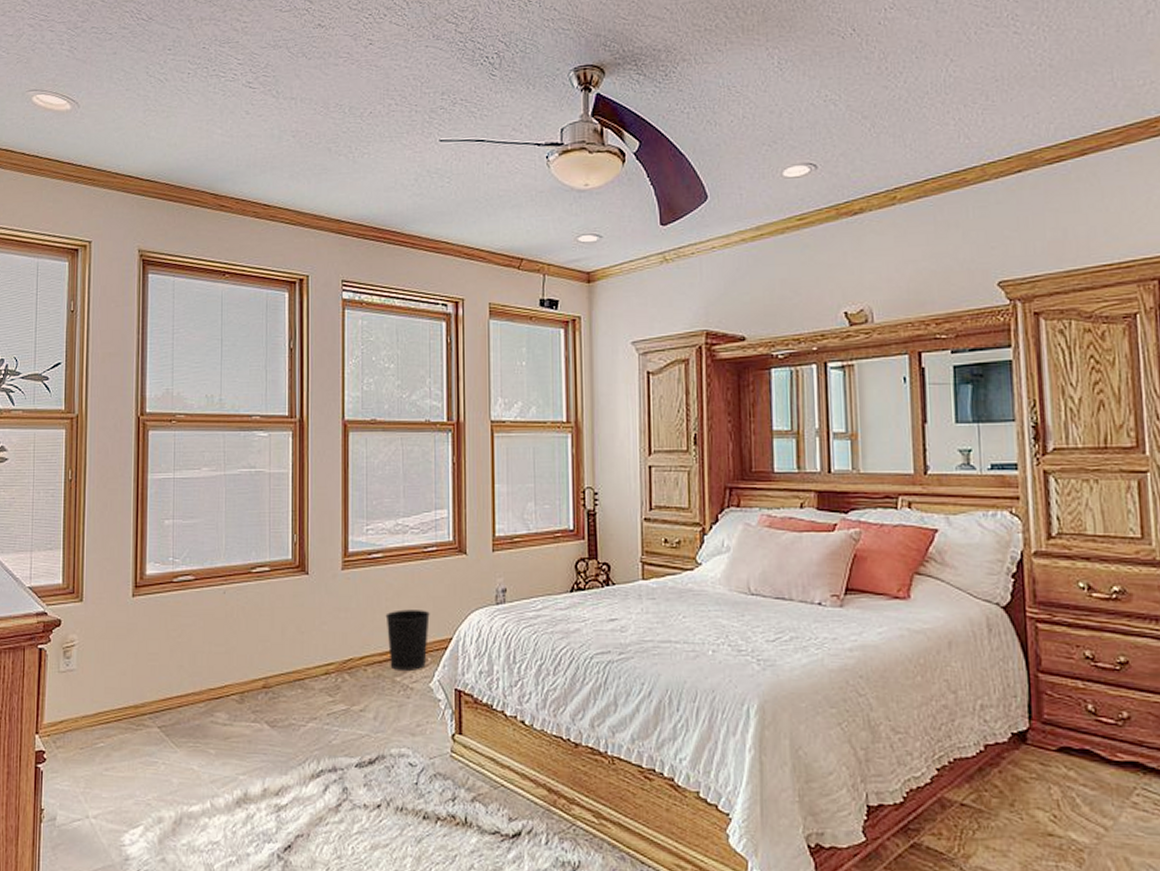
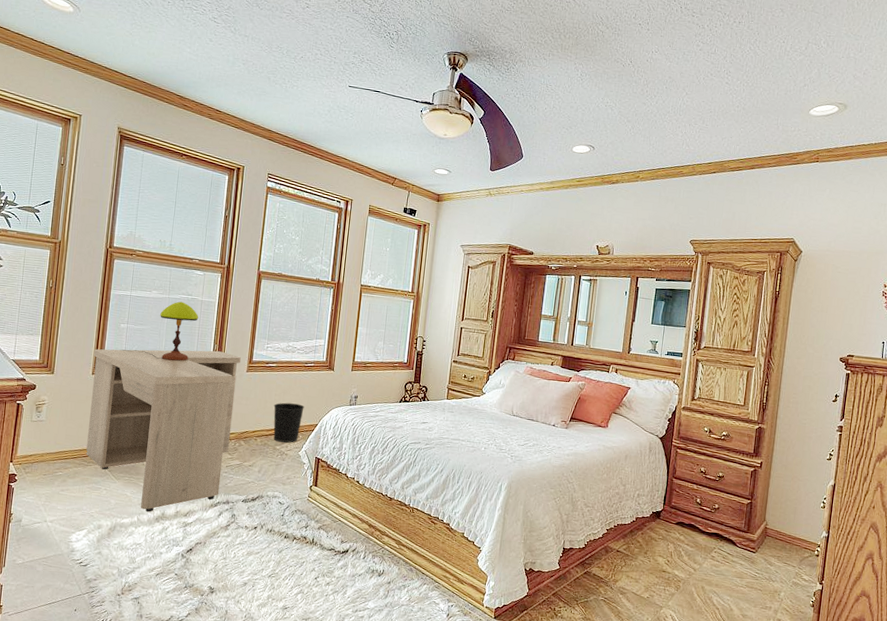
desk: none [132,543,331,793] -> present [86,349,241,512]
table lamp: none [168,478,268,564] -> present [121,301,199,361]

